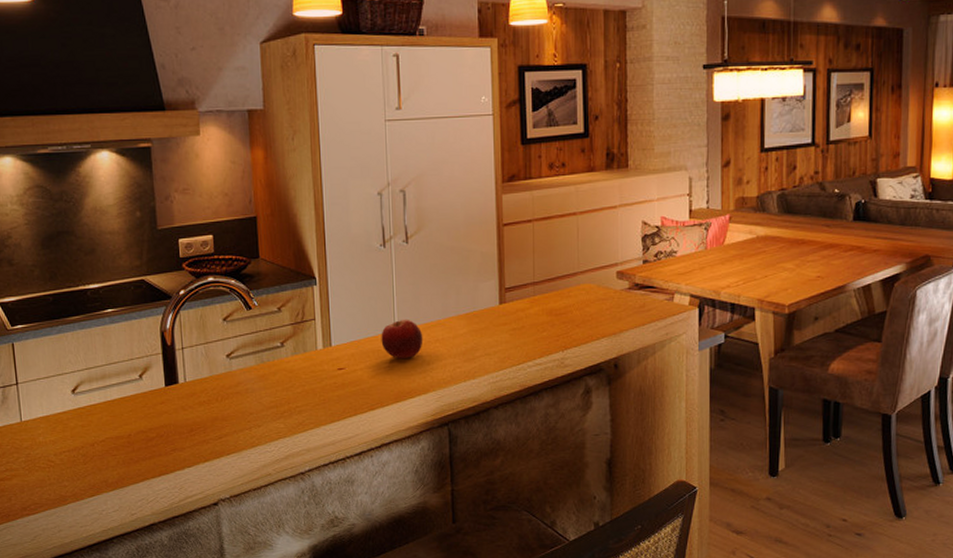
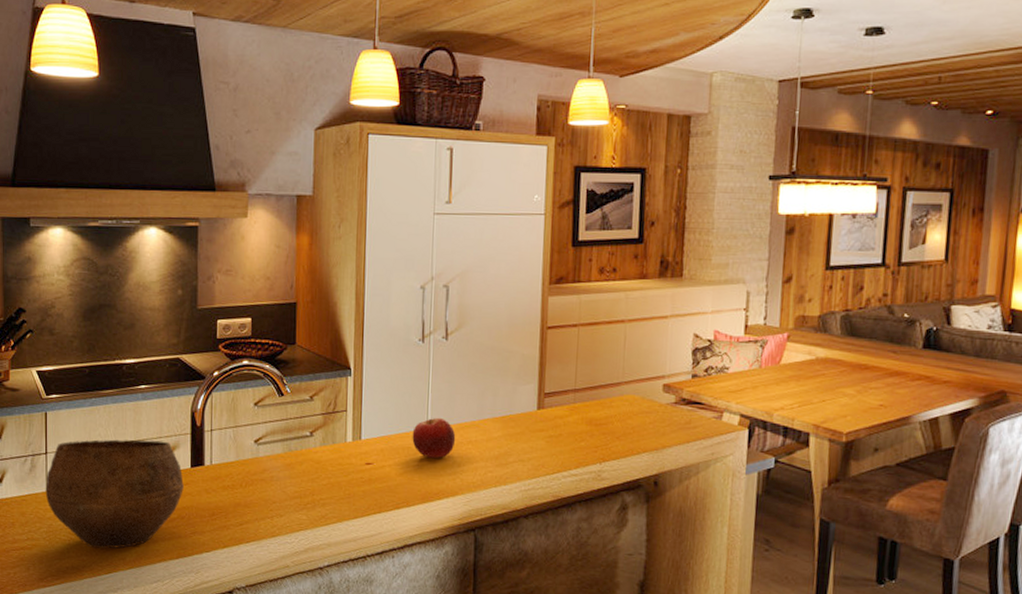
bowl: none [19,363,160,473] -> present [45,439,184,549]

